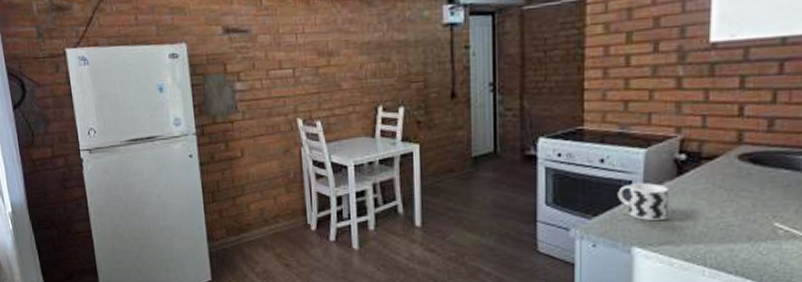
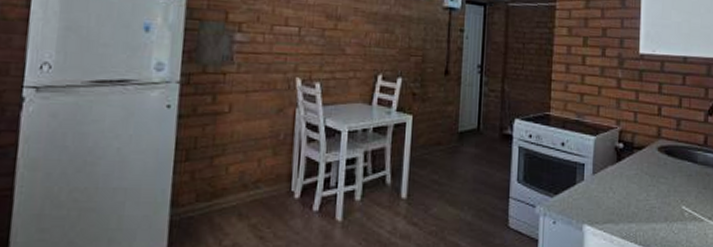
cup: present [617,183,669,221] -> none [573,166,611,202]

